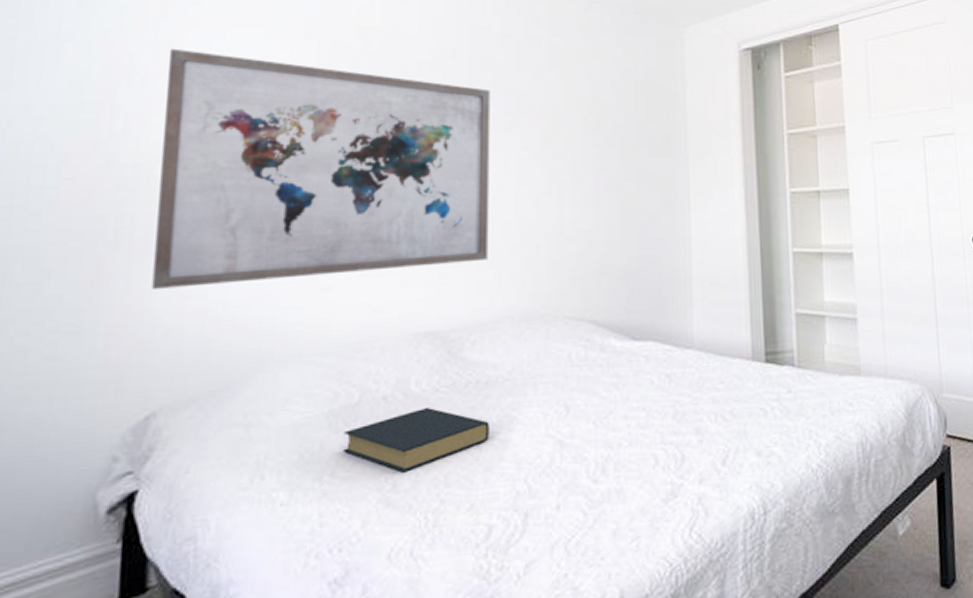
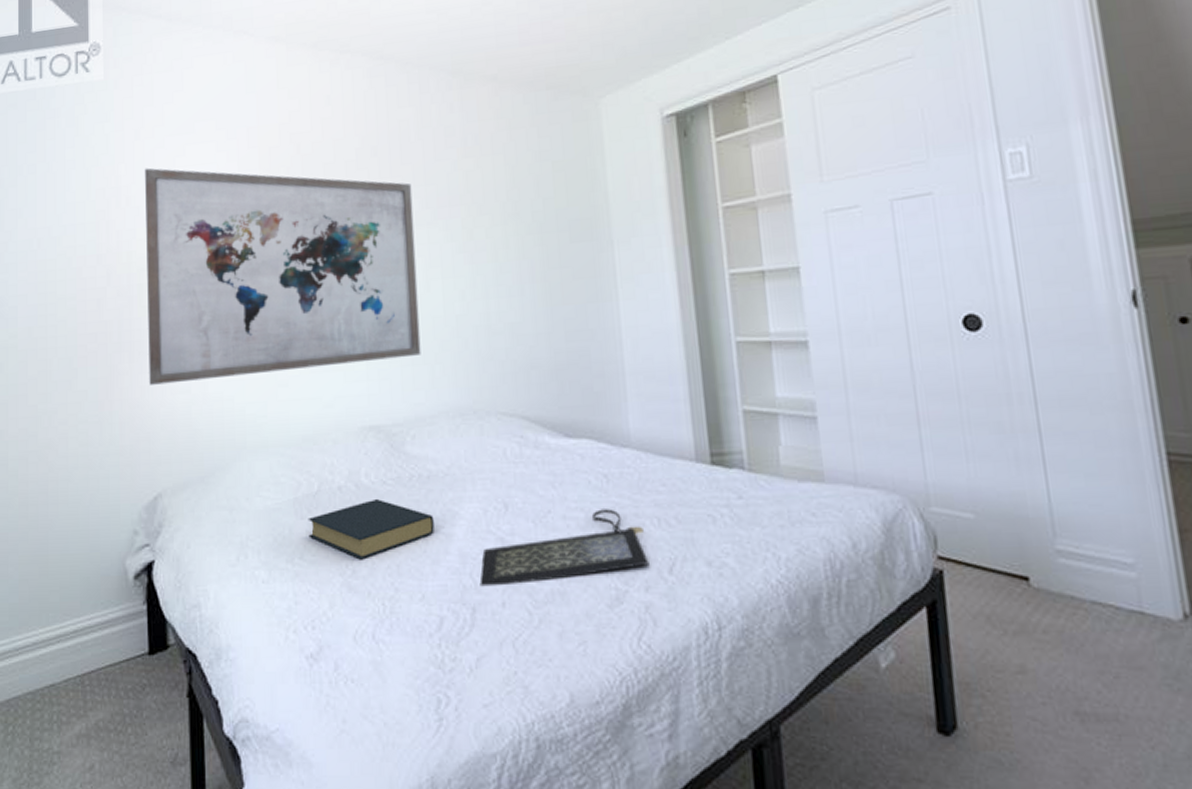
clutch bag: none [534,407,705,491] -> present [479,509,649,587]

